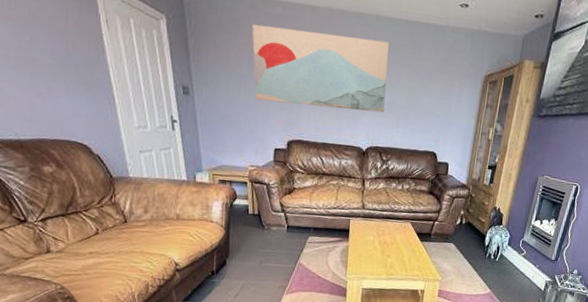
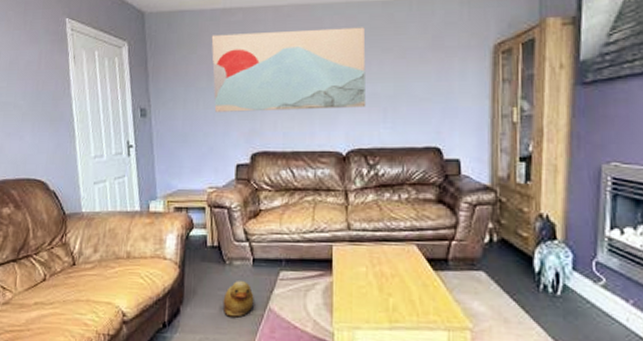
rubber duck: none [262,242,288,269] -> present [223,281,254,318]

